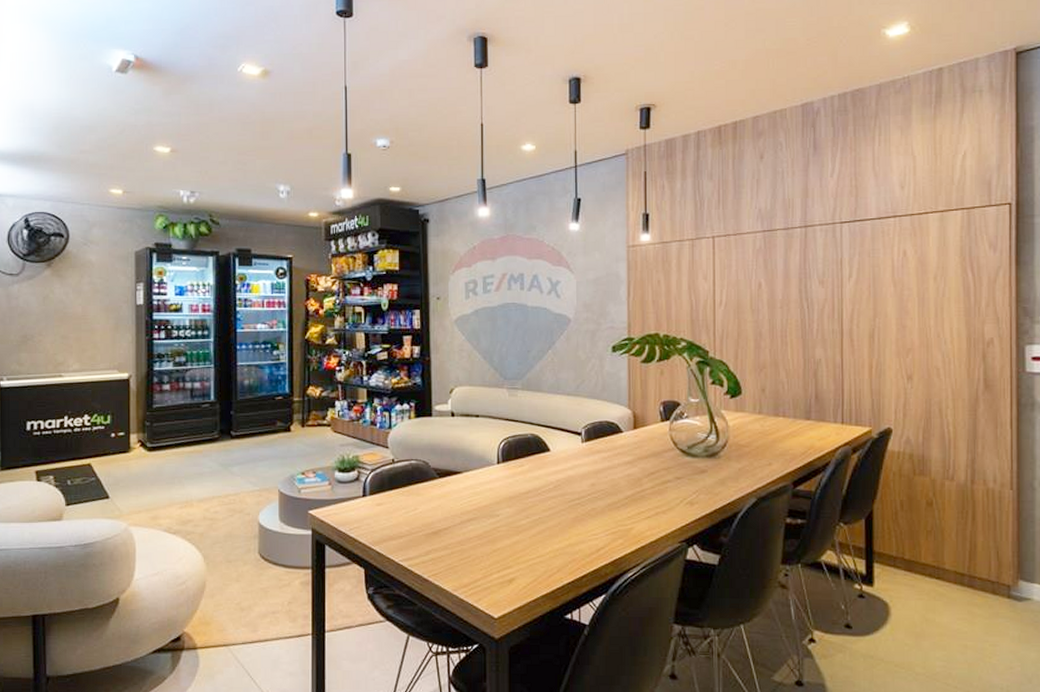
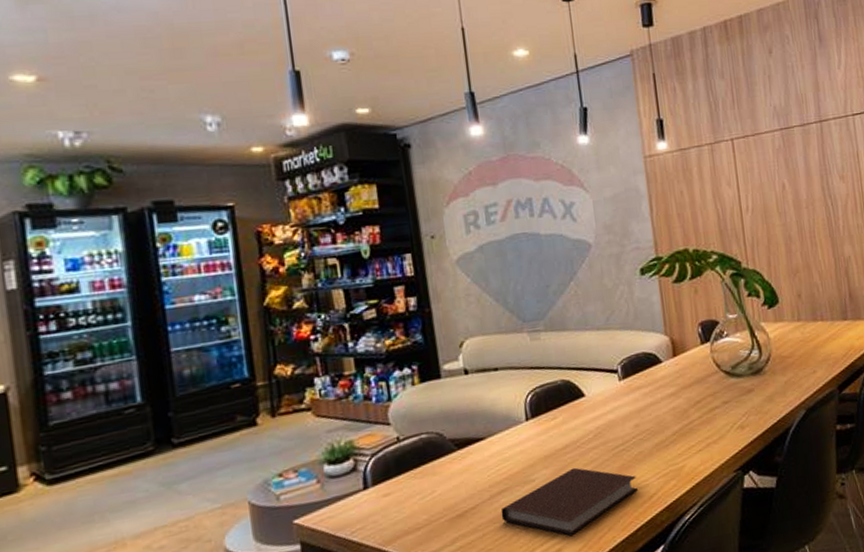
notebook: none [468,511,587,570] -> present [500,467,638,537]

